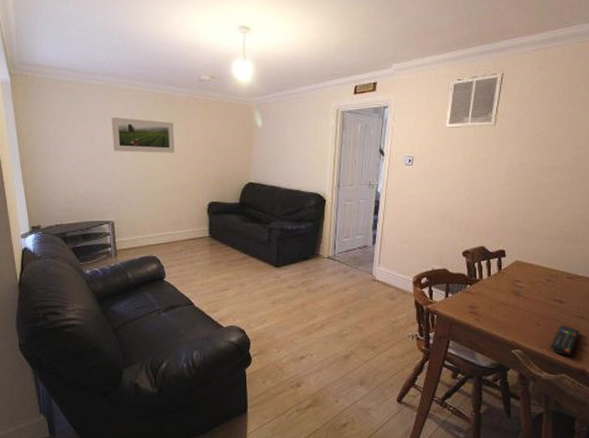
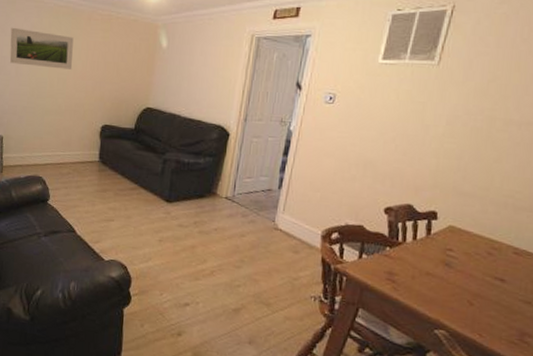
remote control: present [550,325,580,356] -> none [483,308,525,346]

